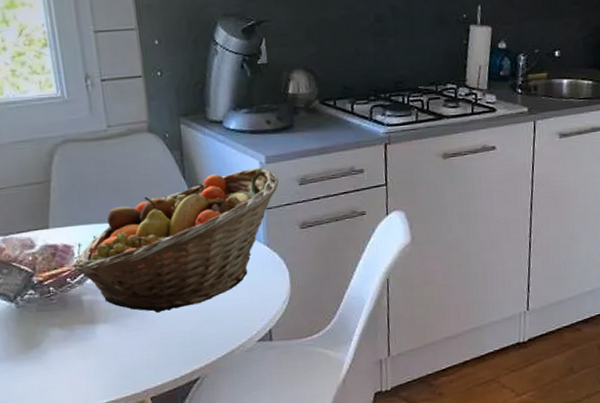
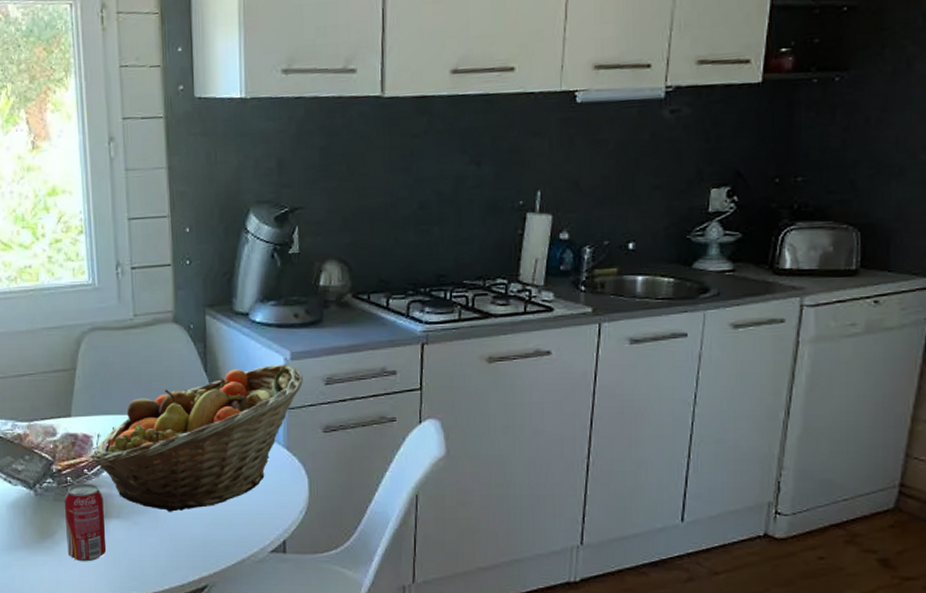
beverage can: none [48,291,97,368] -> present [64,483,107,562]

